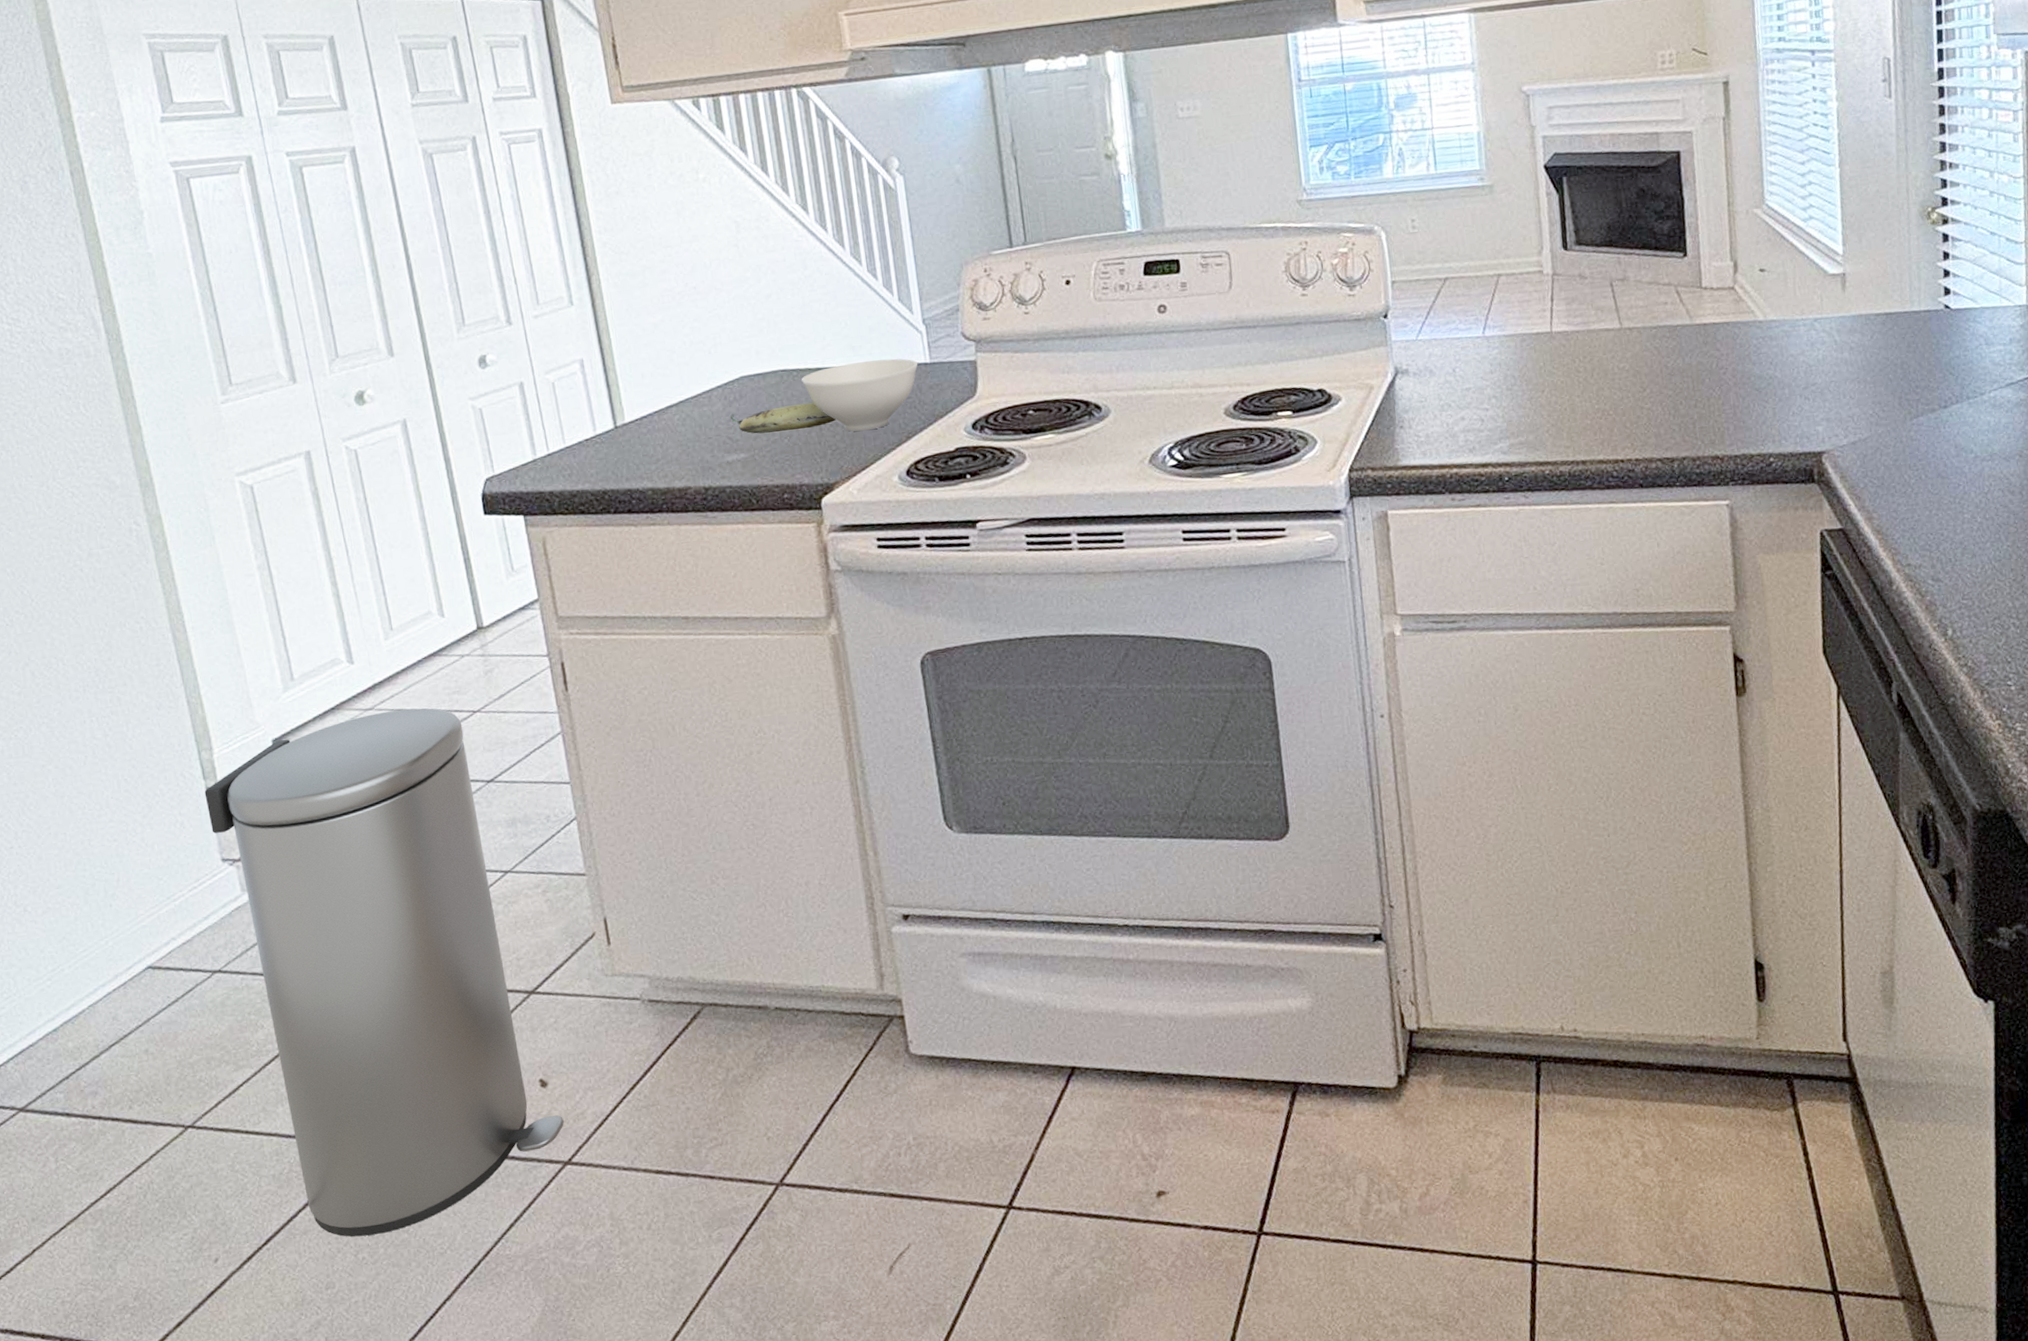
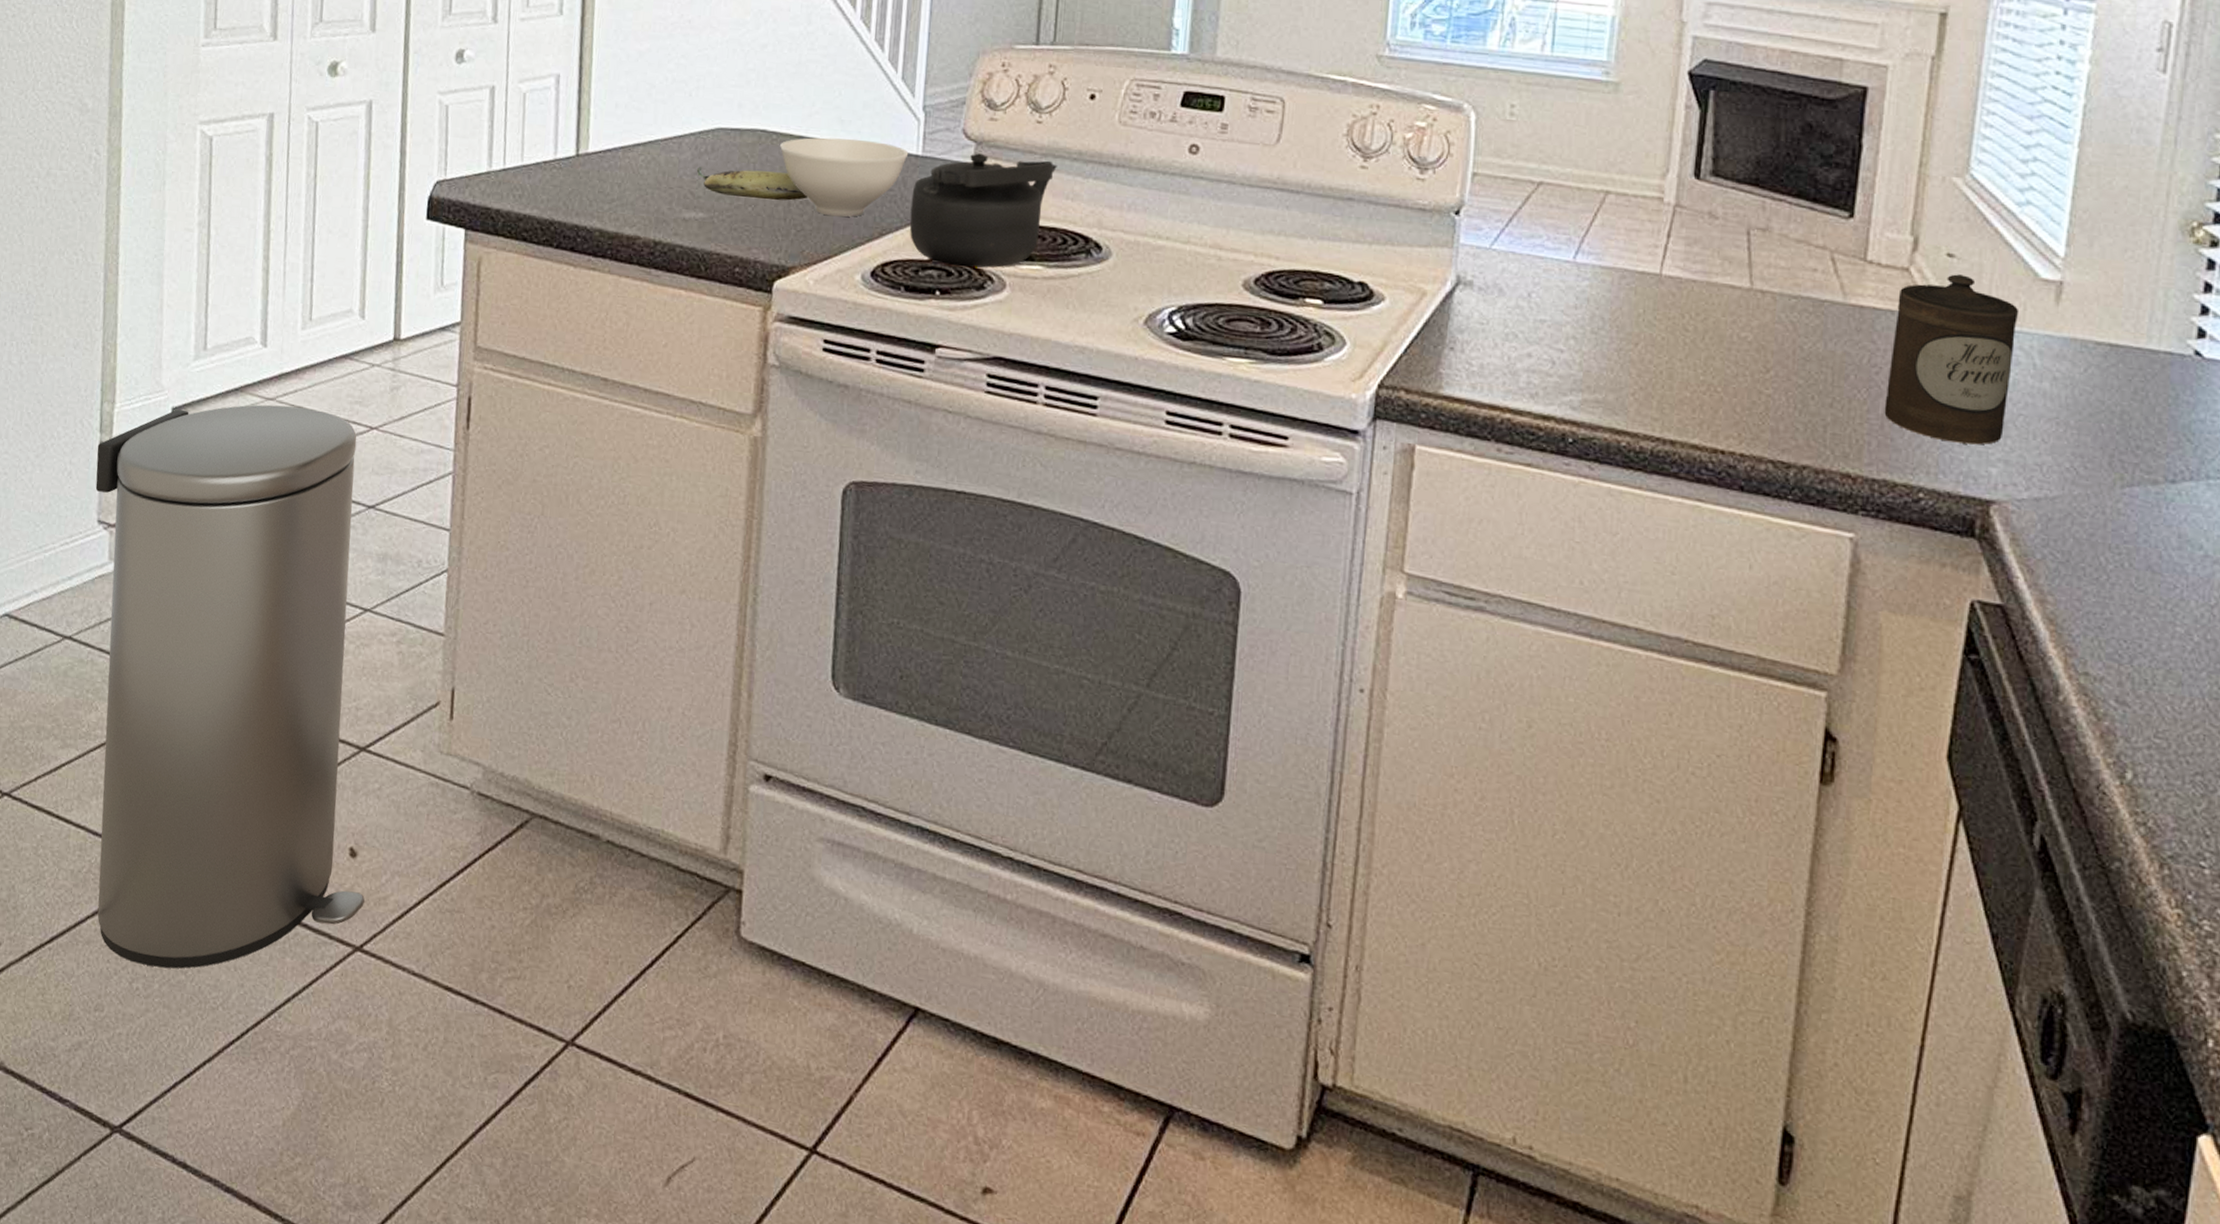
kettle: none [928,344,1050,451] -> present [909,153,1057,268]
canister: none [1730,283,1822,414] -> present [1884,274,2020,445]

